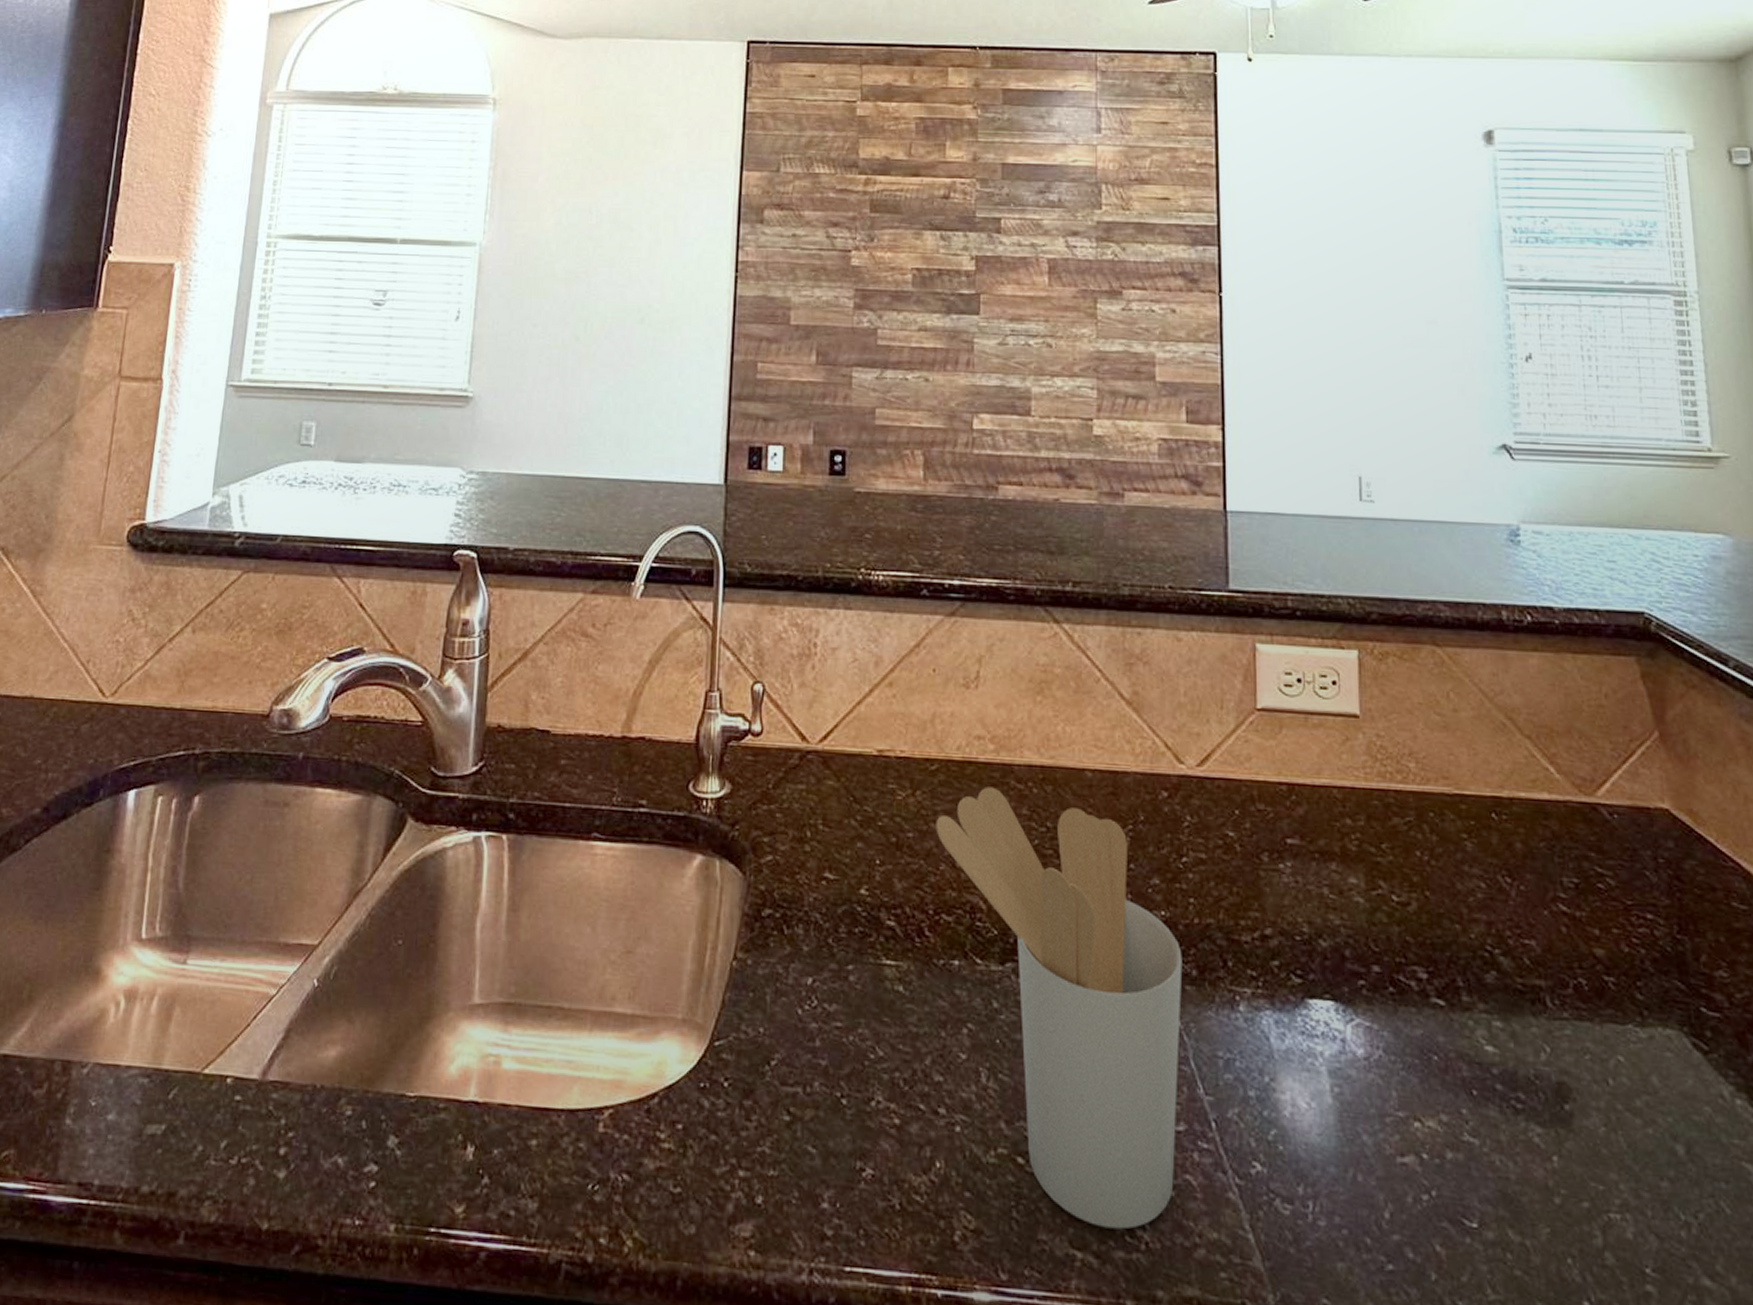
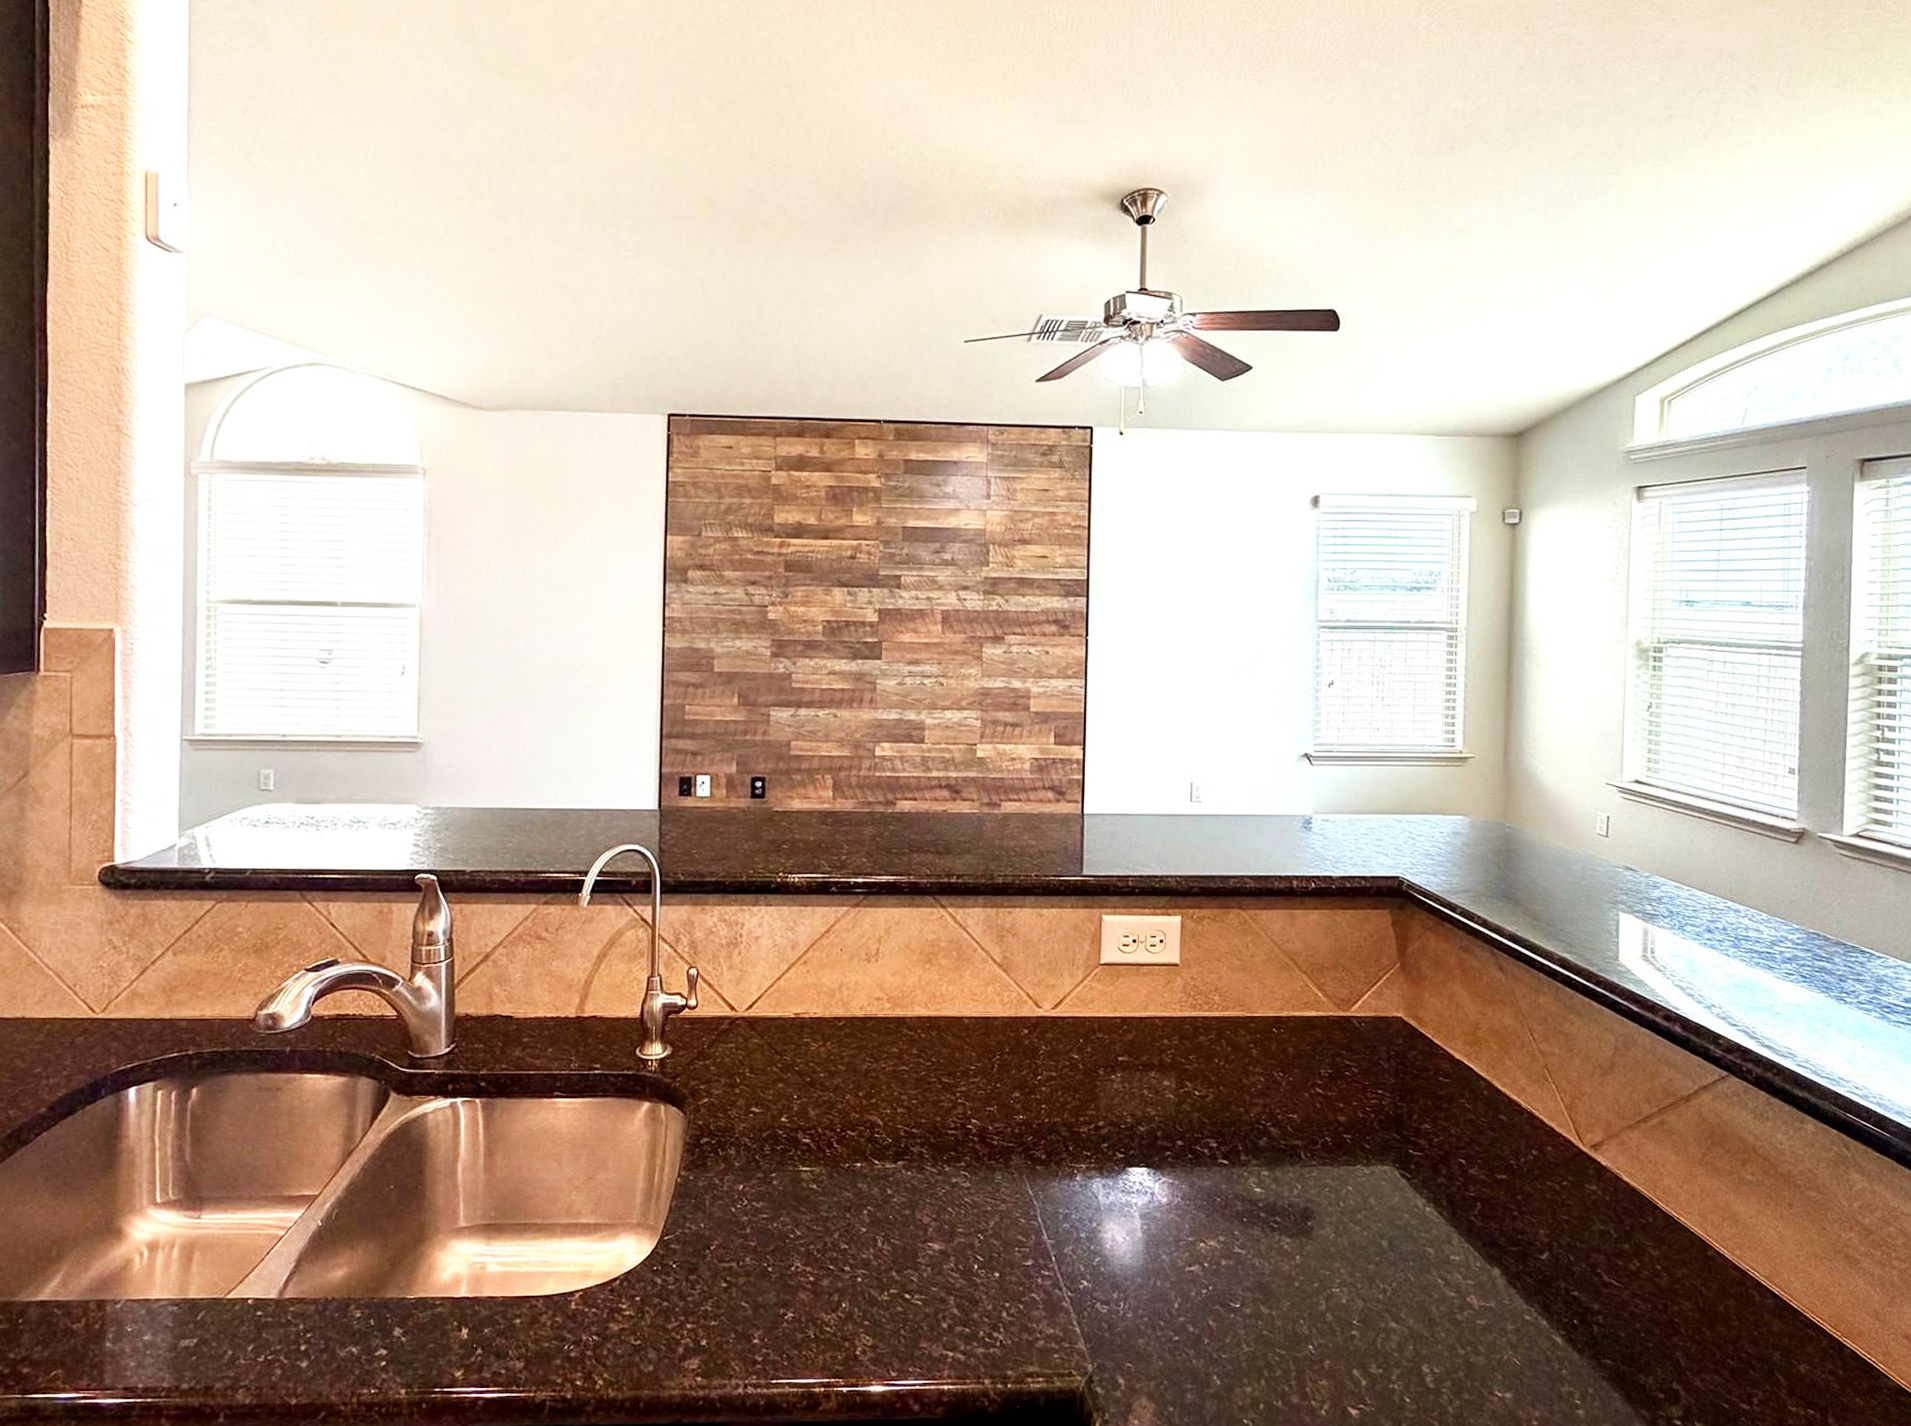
utensil holder: present [936,787,1183,1230] -> none [842,1035,1035,1335]

